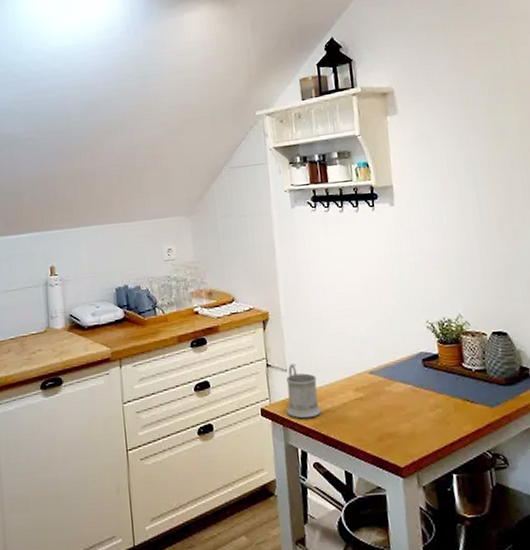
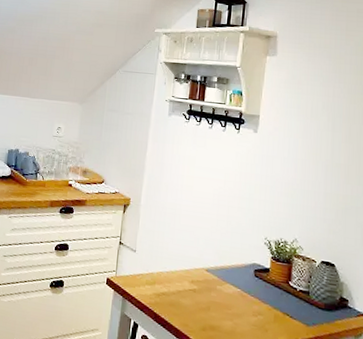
mug: present [286,363,322,419] -> none [128,246,160,296]

